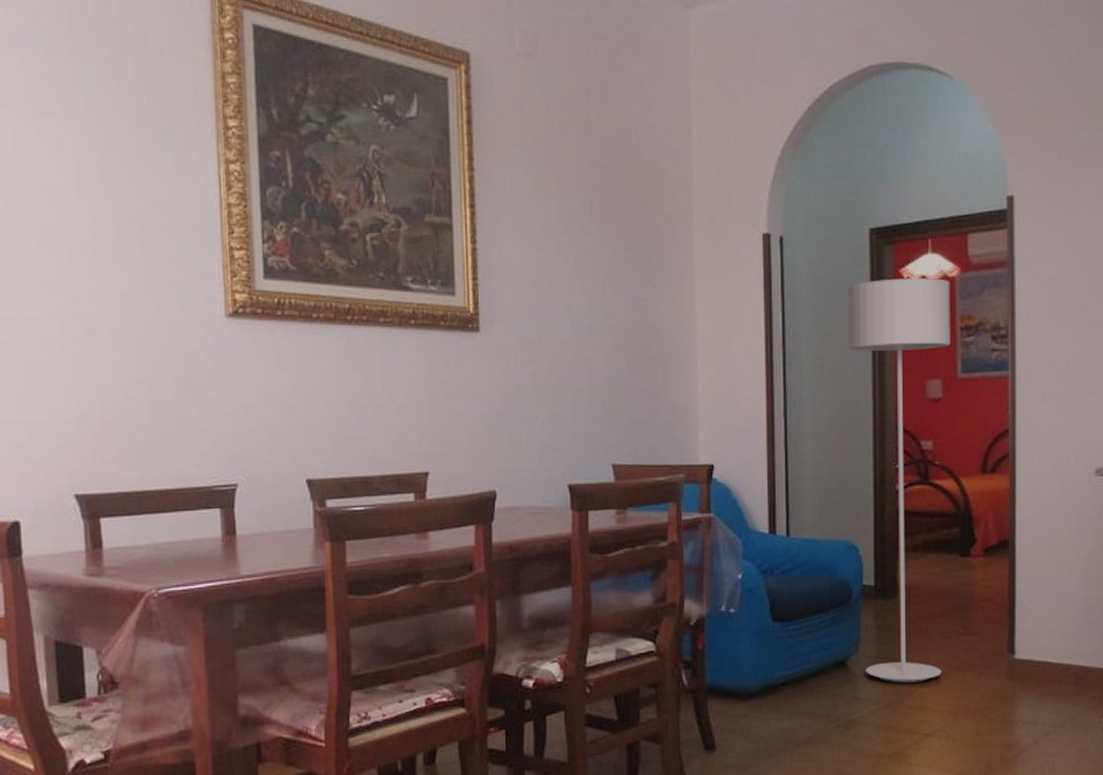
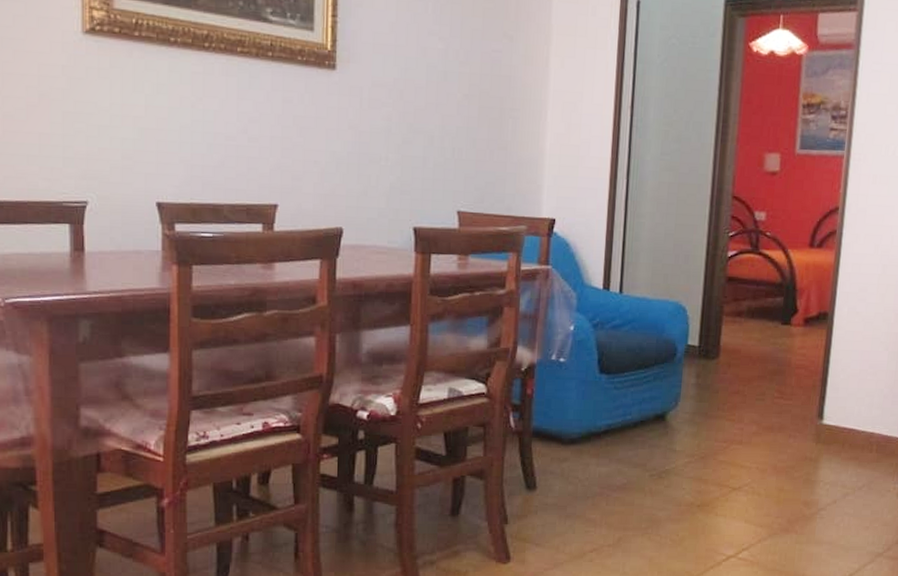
floor lamp: present [848,278,950,683] -> none [683,51,797,439]

